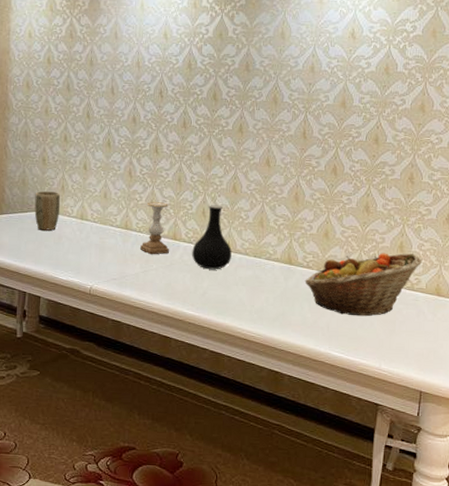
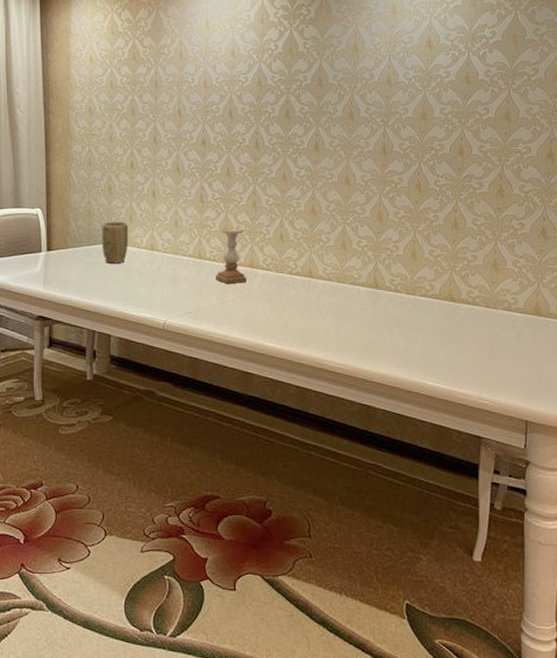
vase: present [192,205,232,270] -> none [271,228,314,298]
fruit basket: present [305,253,422,317] -> none [393,271,518,342]

